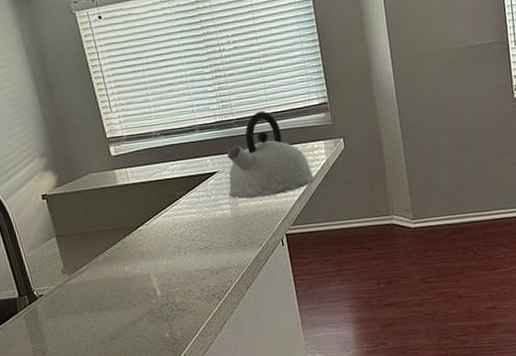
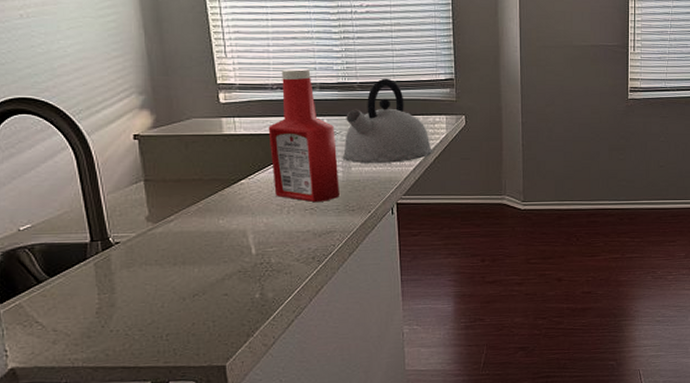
ketchup bottle: none [157,112,231,242] -> present [268,68,339,203]

